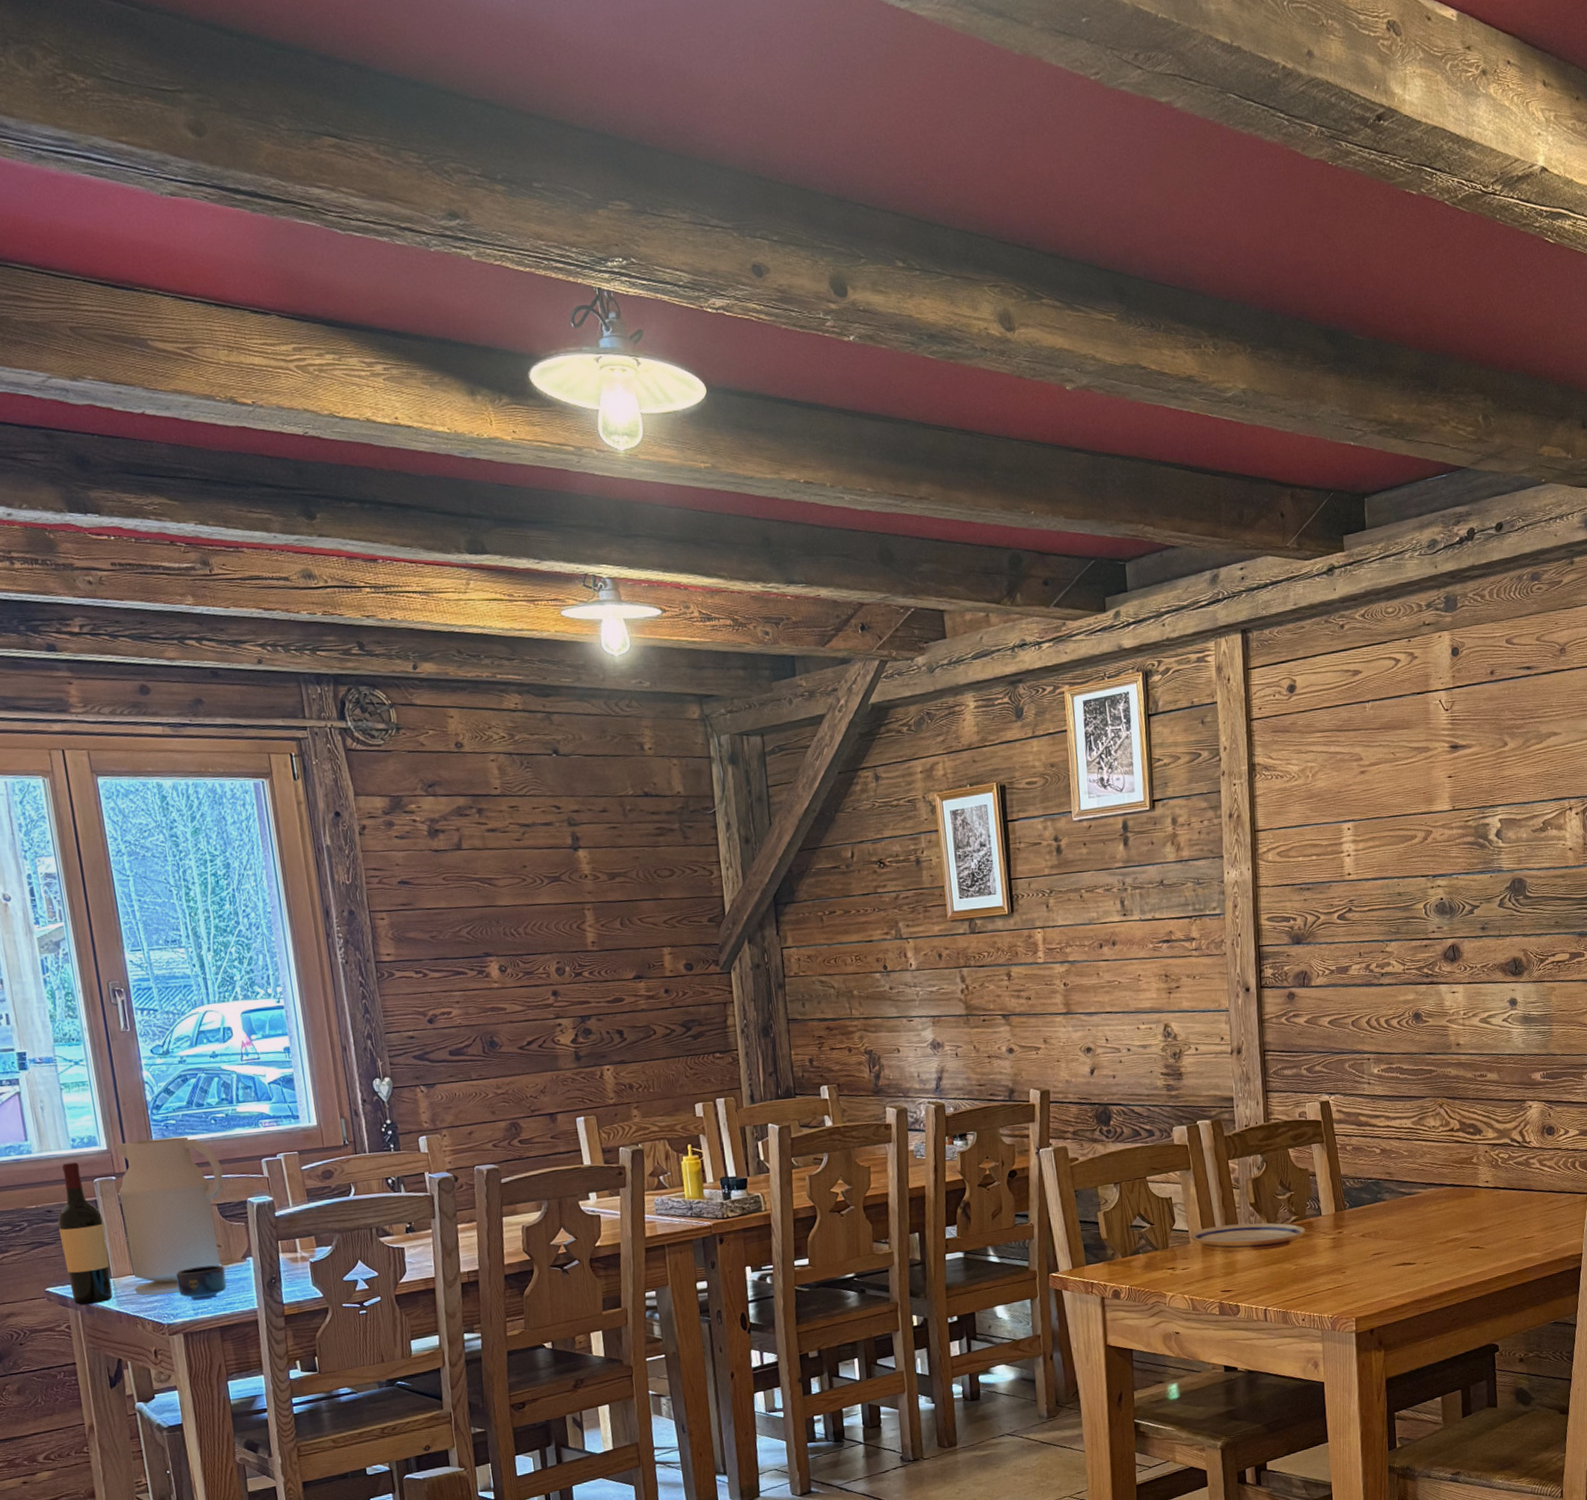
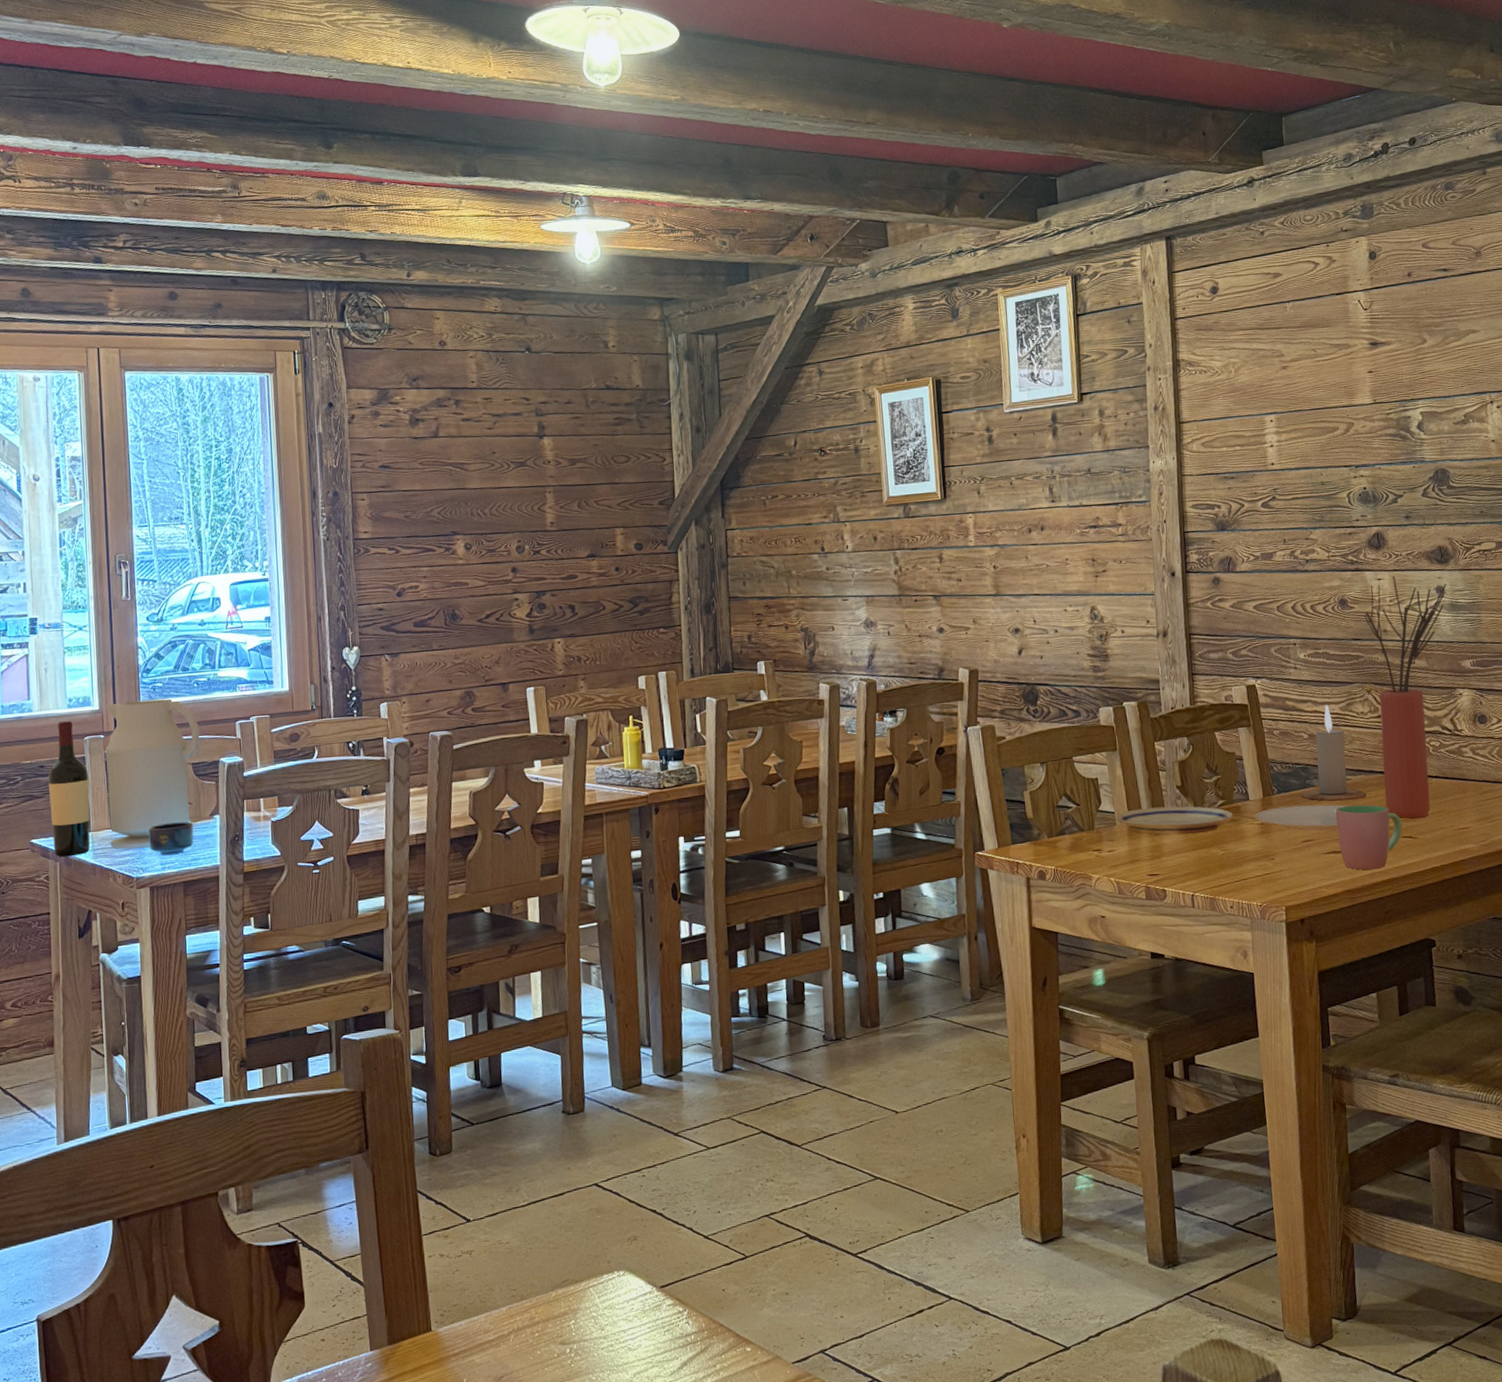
plate: none [1326,1218,1417,1244] -> present [1254,804,1347,831]
candle: none [1371,1119,1436,1215] -> present [1300,704,1366,801]
cup: none [1405,1217,1470,1280] -> present [1335,804,1403,870]
vase: none [1437,988,1520,1230] -> present [1363,575,1447,819]

